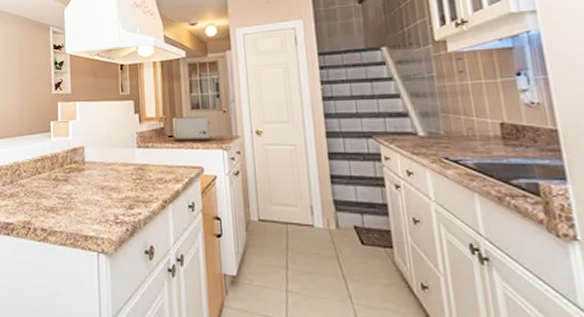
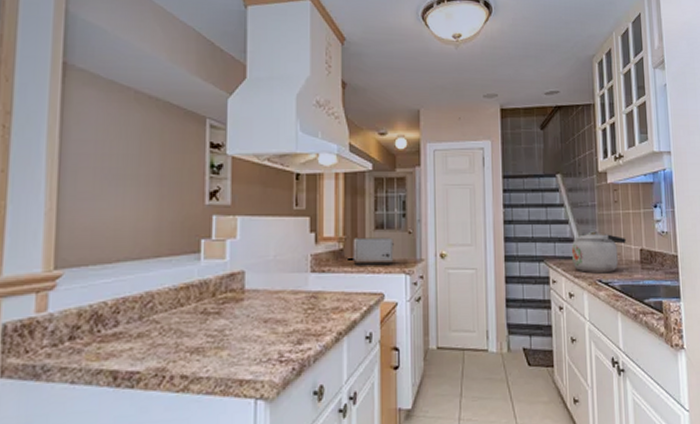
kettle: none [406,104,479,151] -> present [572,231,626,274]

